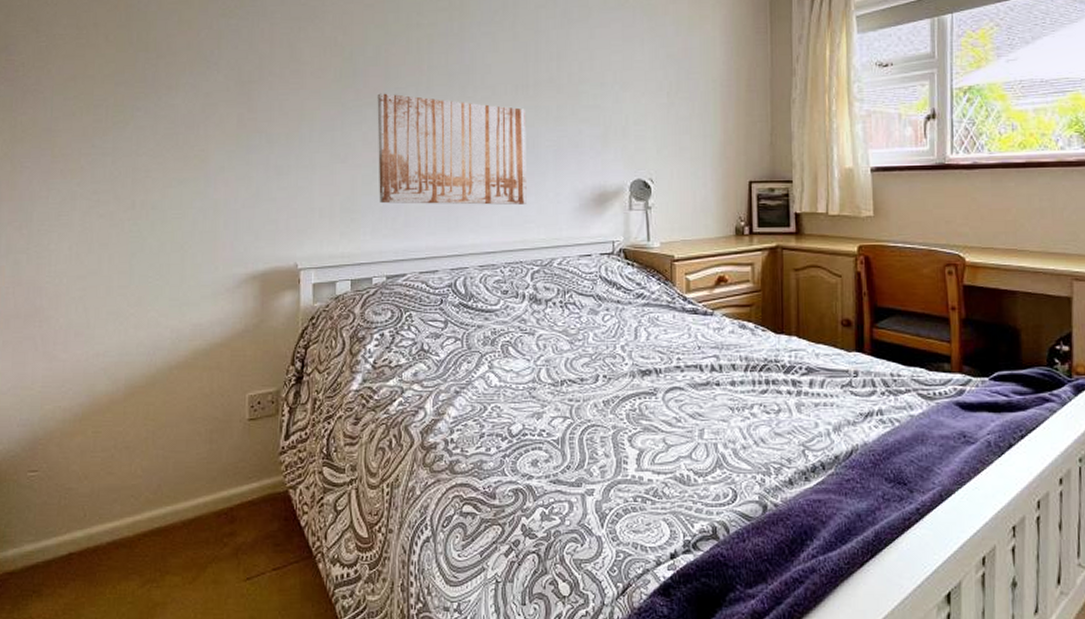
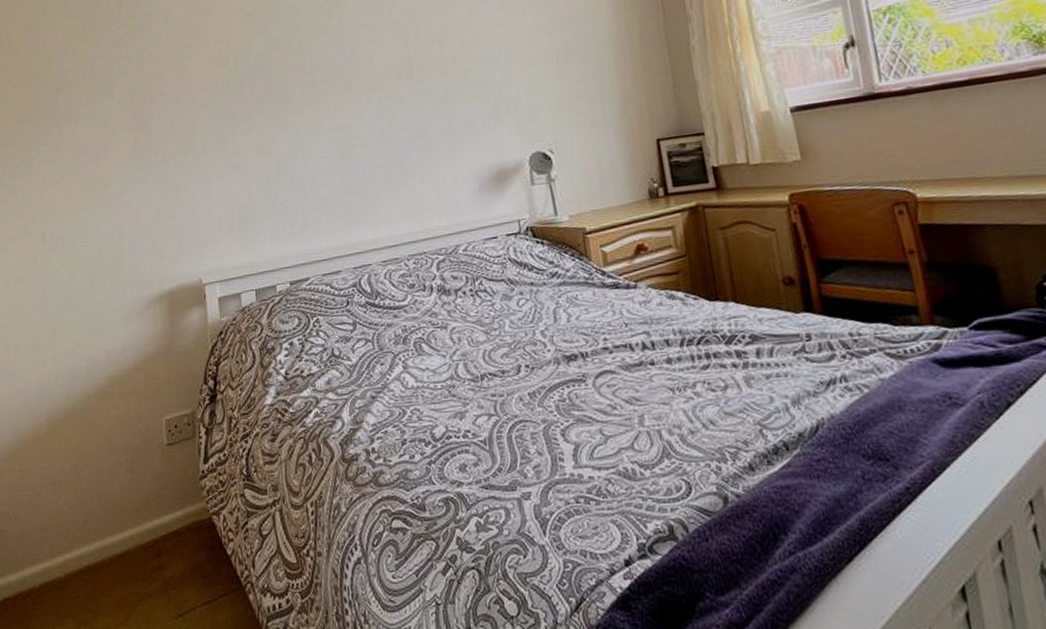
wall art: present [377,93,527,205] -> none [264,94,424,209]

